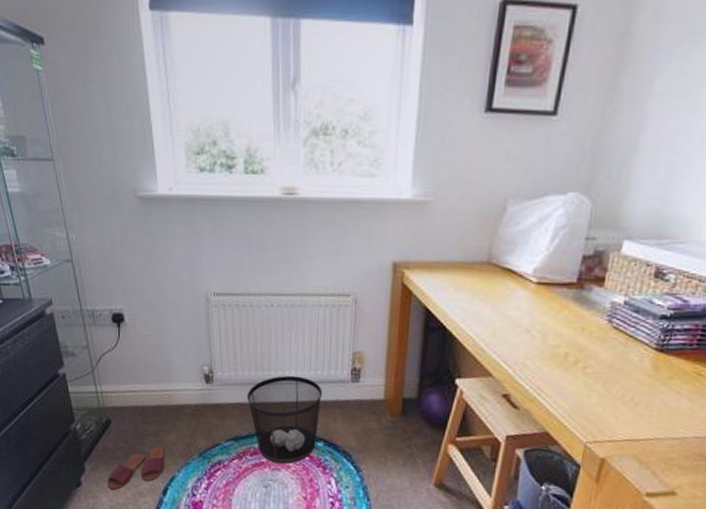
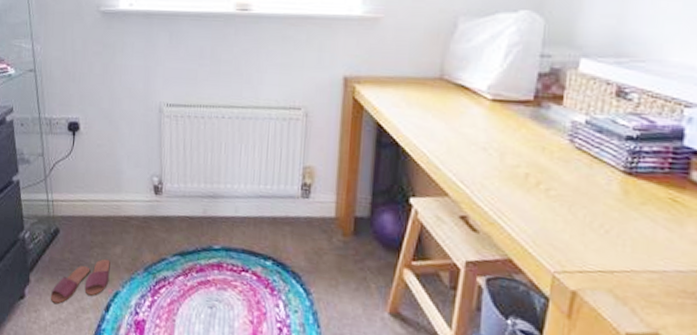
waste bin: present [247,375,323,464] -> none [195,188,272,284]

